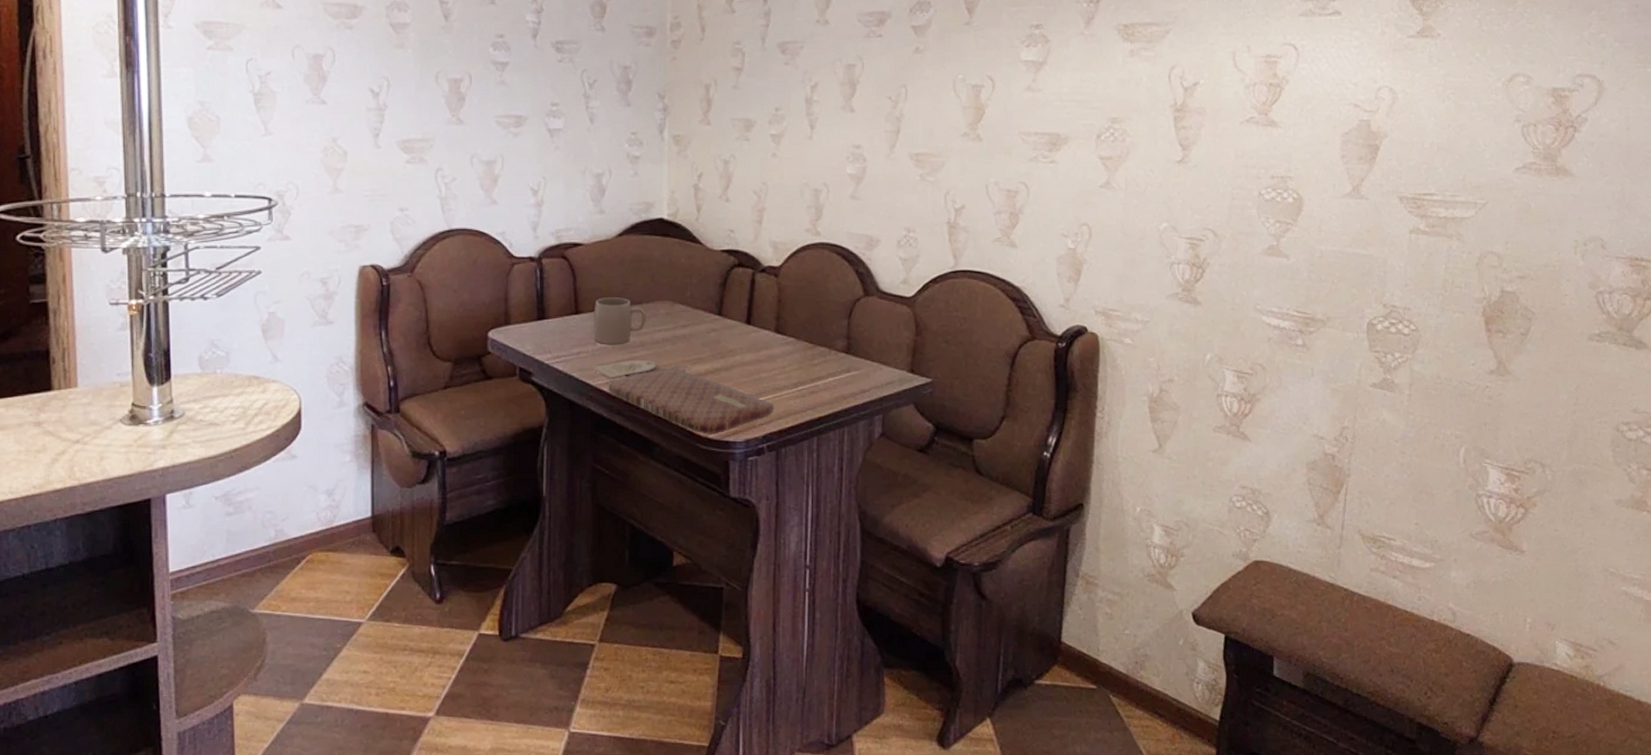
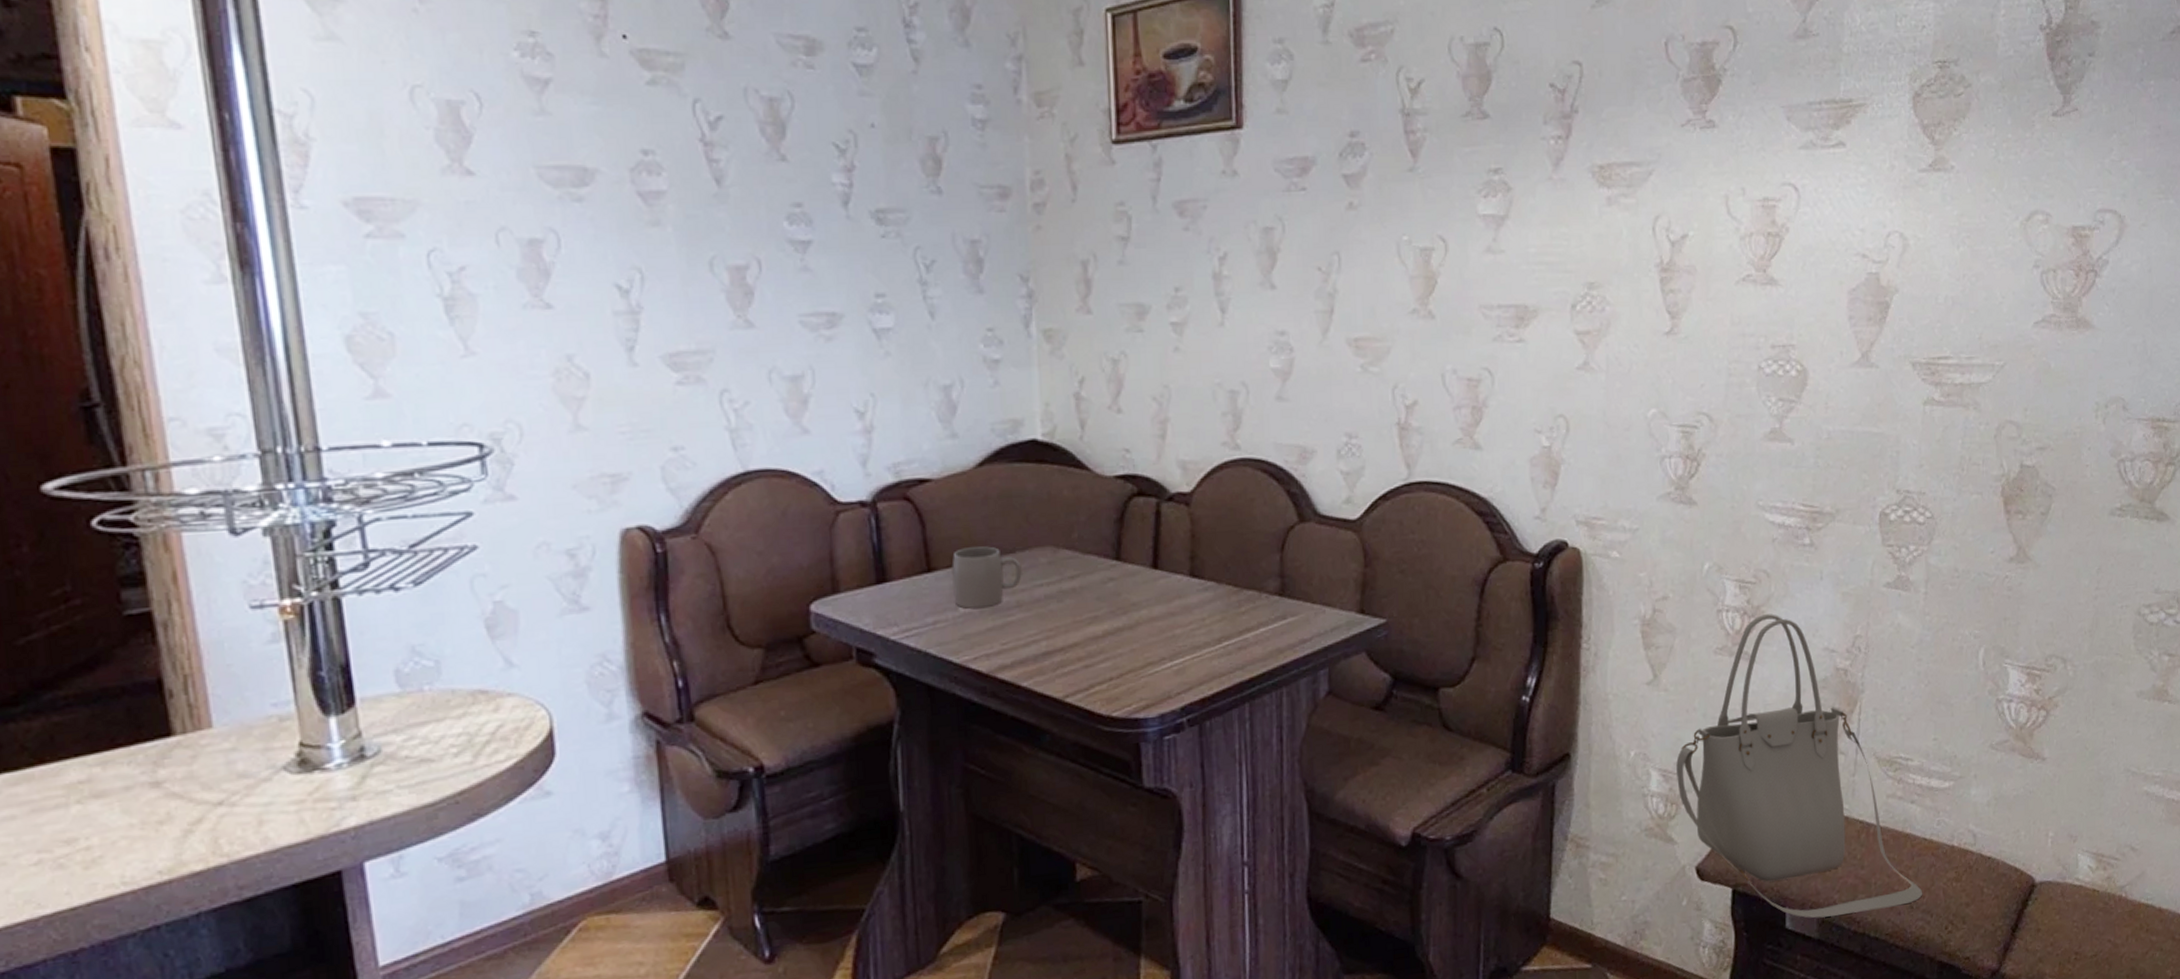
placemat: present [591,359,775,434] -> none [953,624,1195,712]
tote bag: none [1177,402,1404,670] -> present [1676,614,1923,919]

